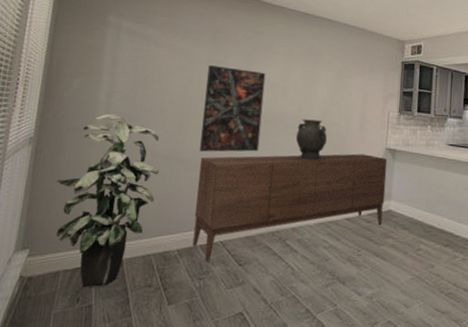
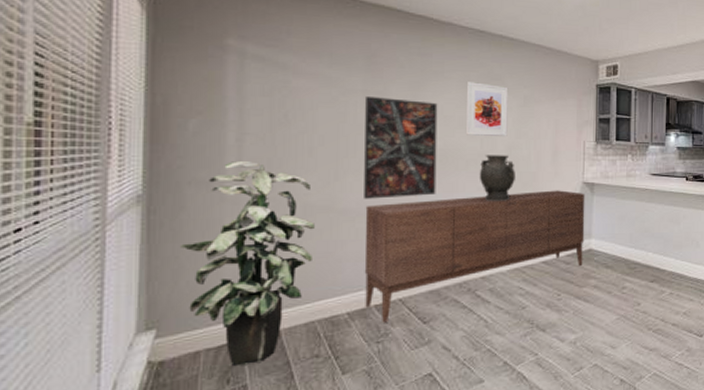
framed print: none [288,56,326,105] -> present [467,82,509,138]

